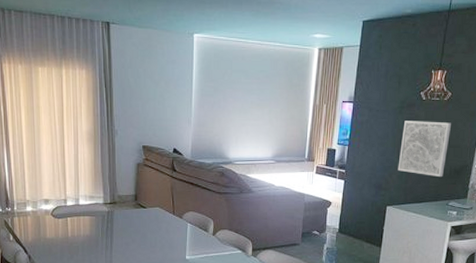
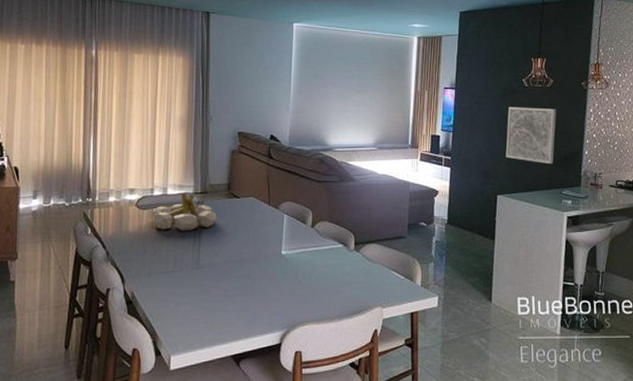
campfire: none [65,203,126,238] -> present [151,192,217,231]

